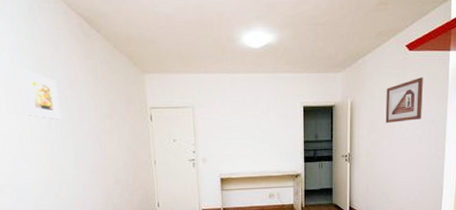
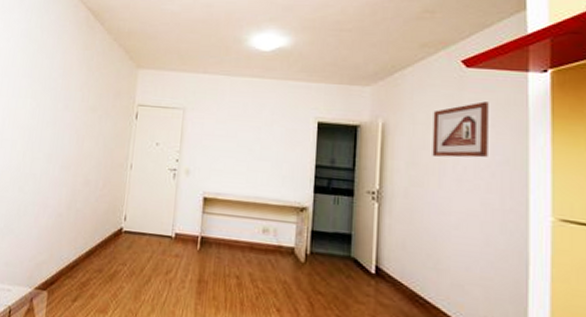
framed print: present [20,70,61,120] -> none [16,55,51,108]

